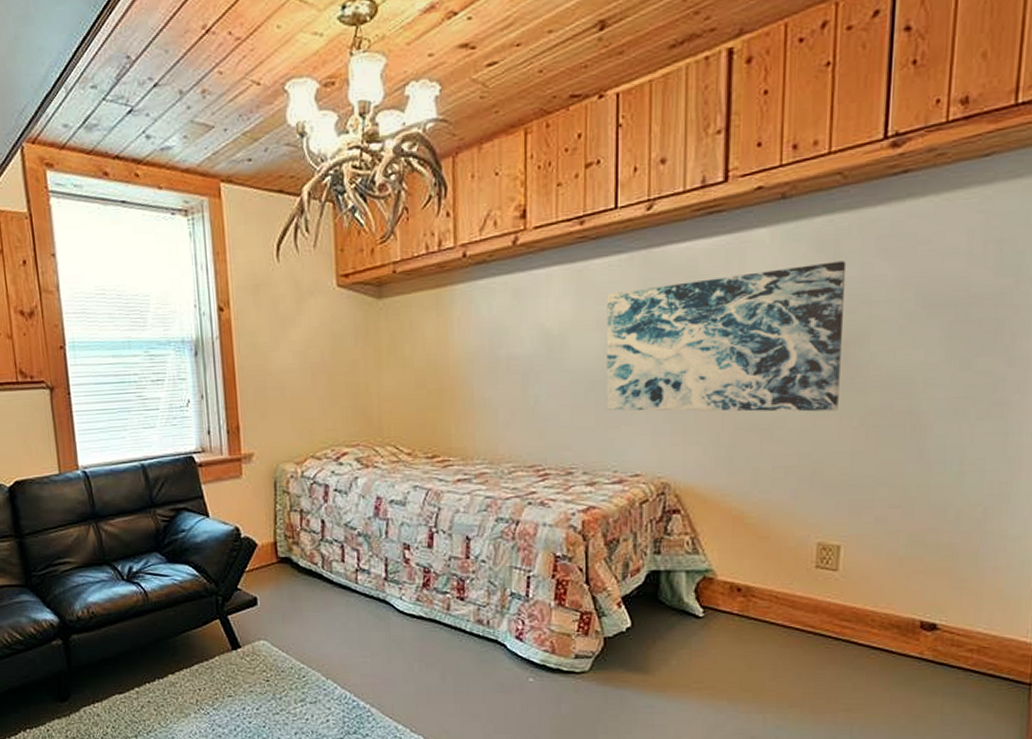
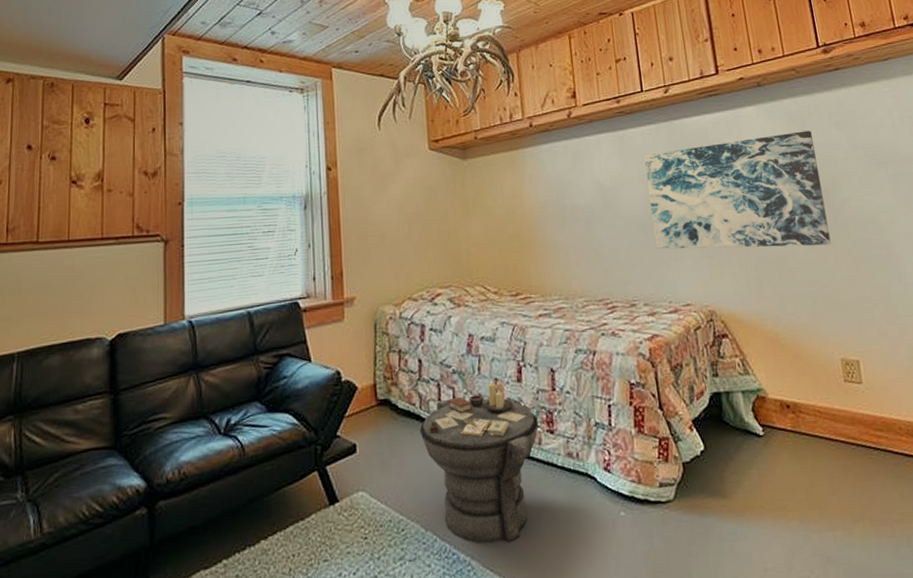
side table: none [321,544,448,696] -> present [419,379,539,544]

